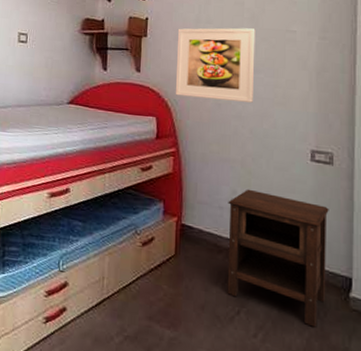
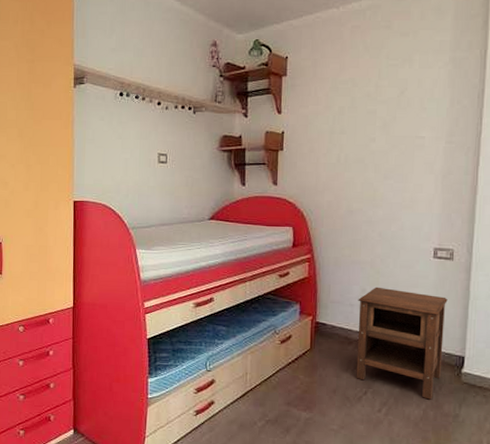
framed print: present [175,28,256,103] -> none [310,136,387,208]

